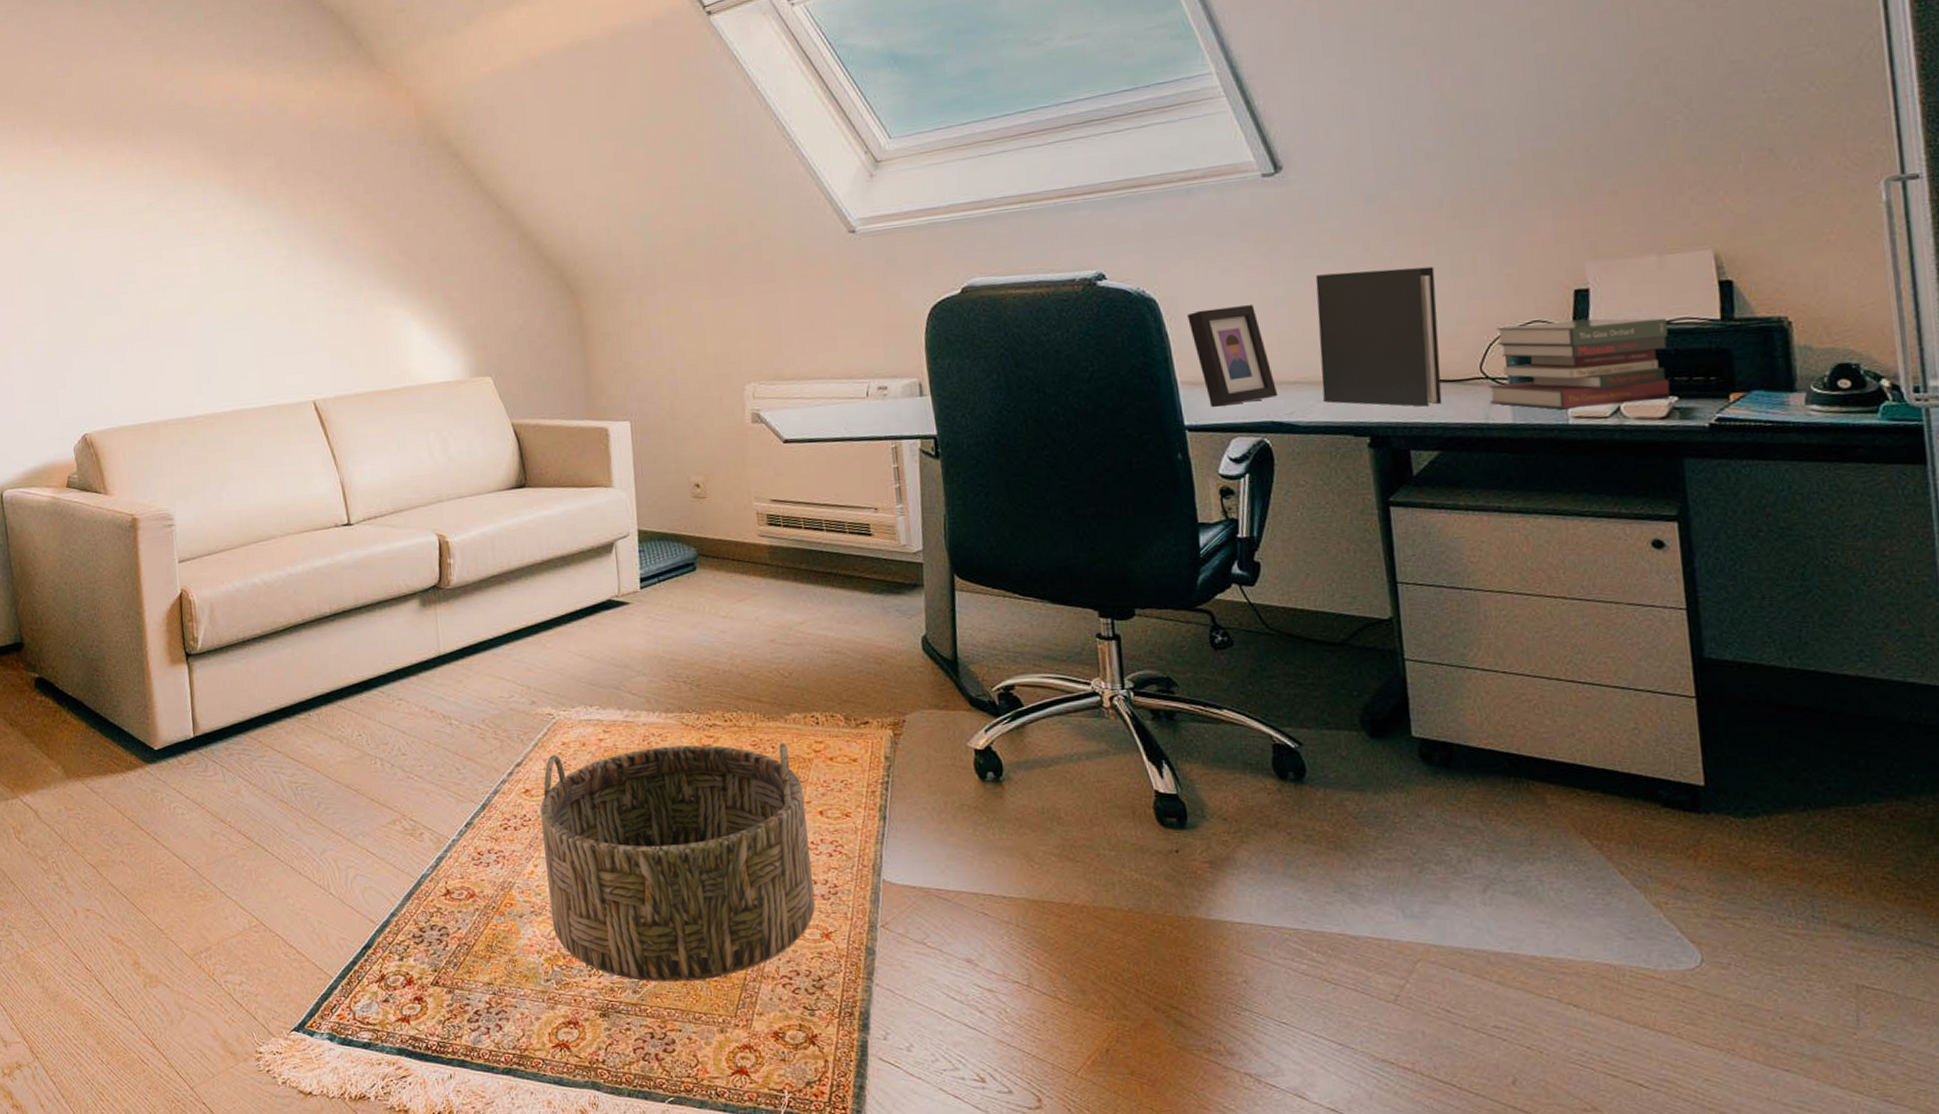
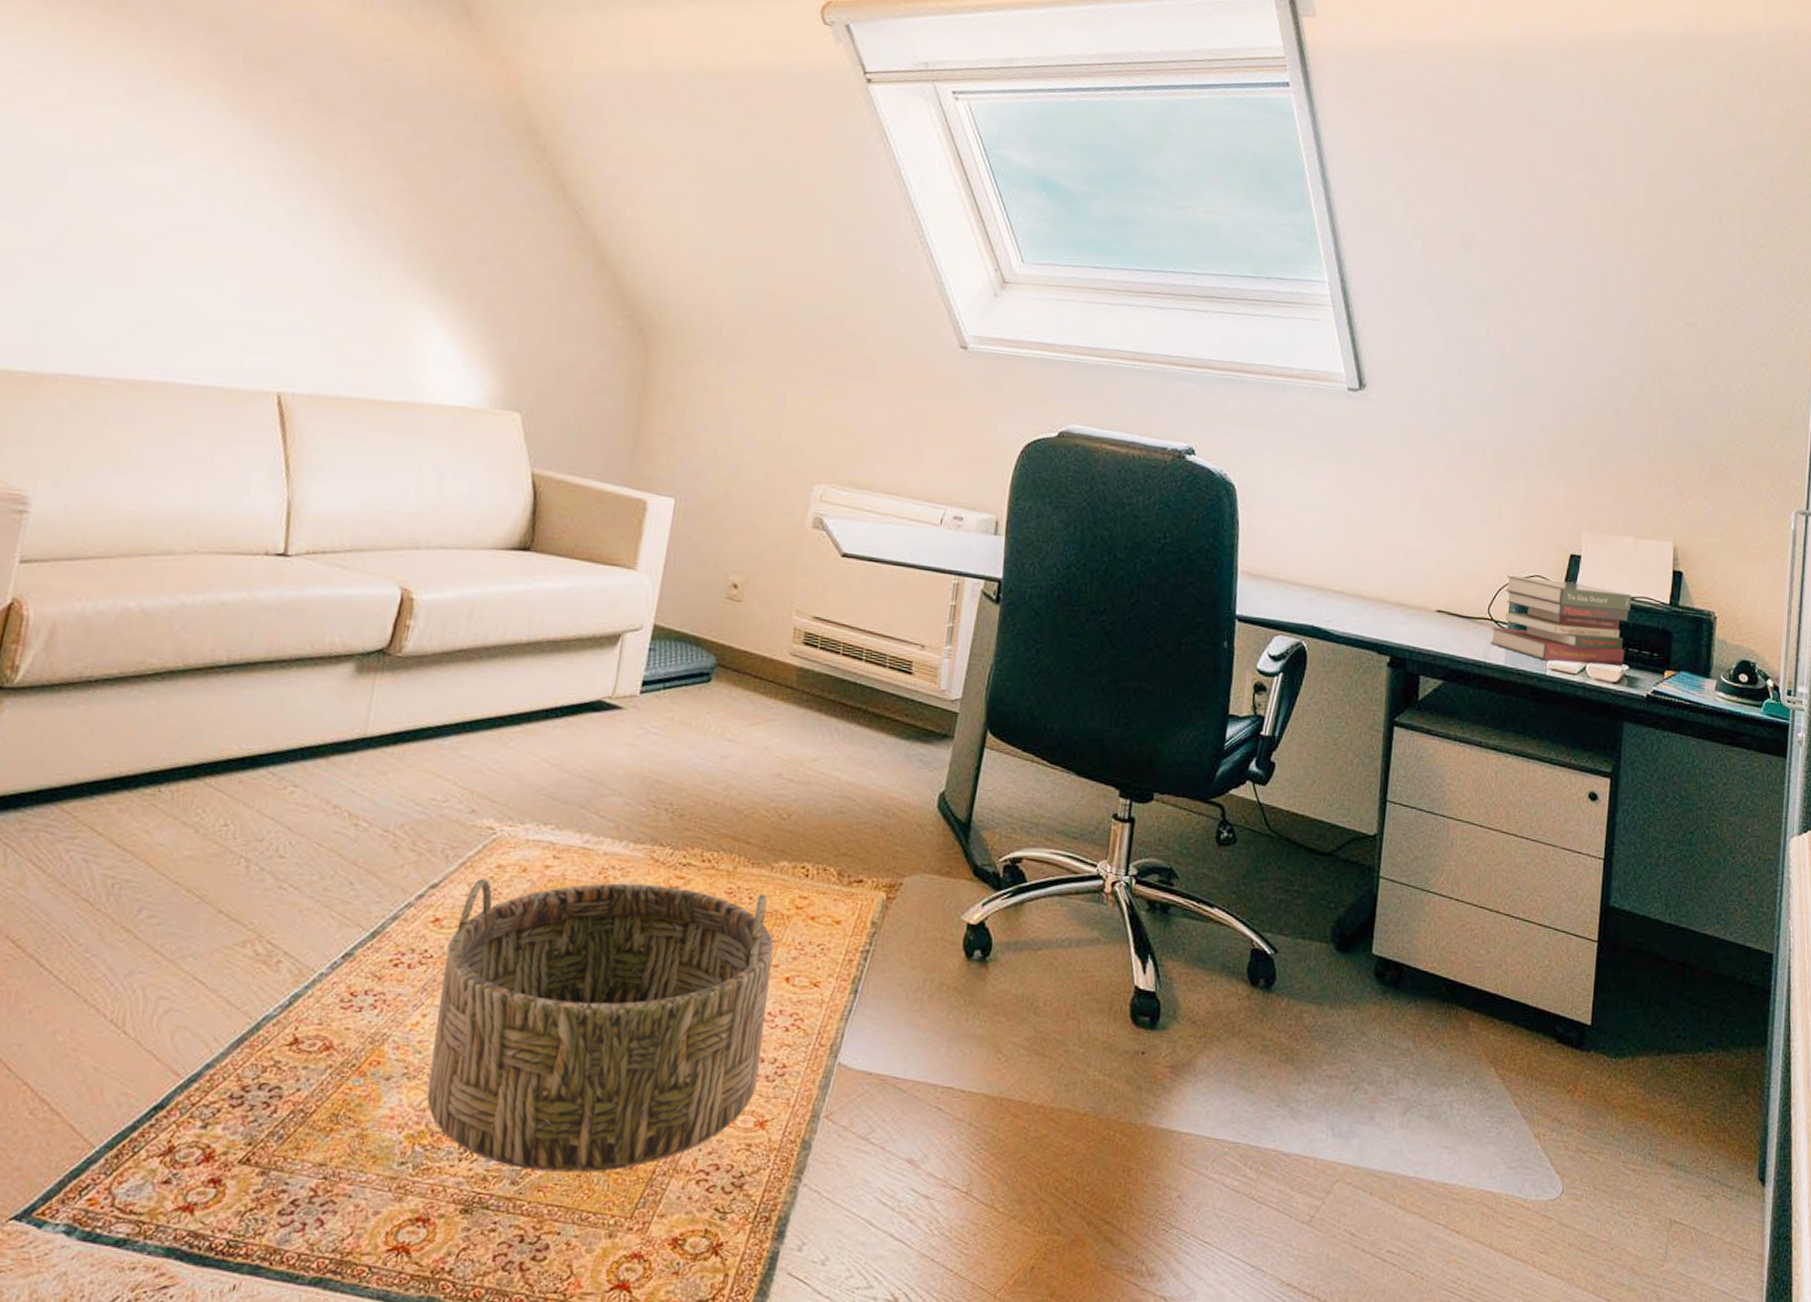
picture frame: present [1187,305,1279,408] -> none [1259,504,1322,603]
binder: present [1315,266,1443,407] -> none [1359,494,1469,637]

